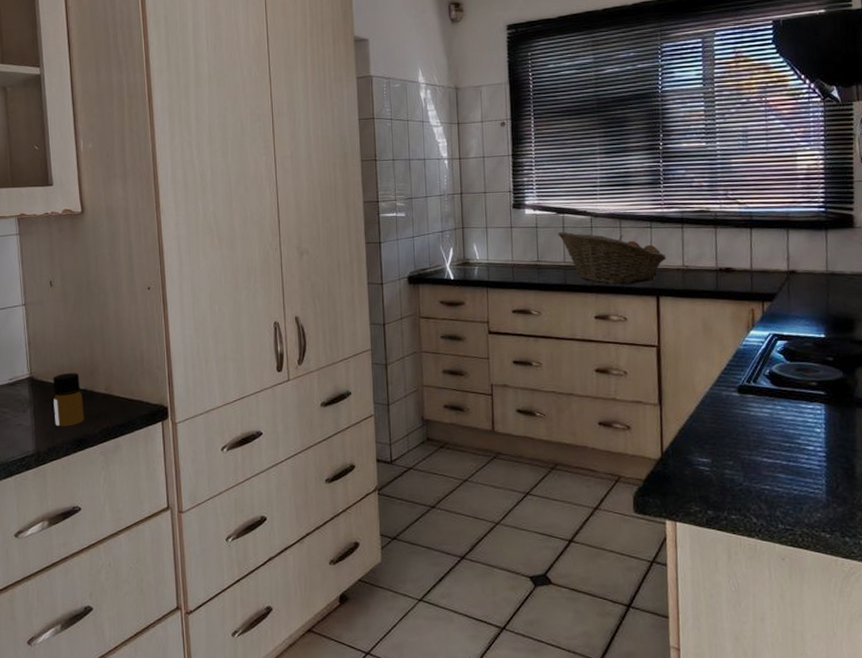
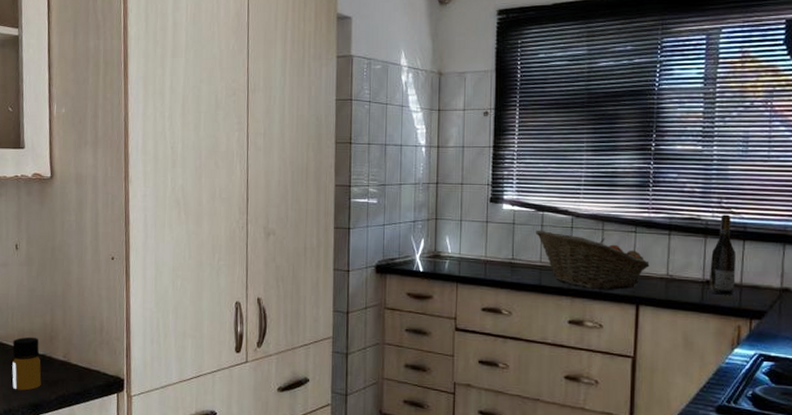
wine bottle: none [722,205,746,281] -> present [710,214,736,295]

